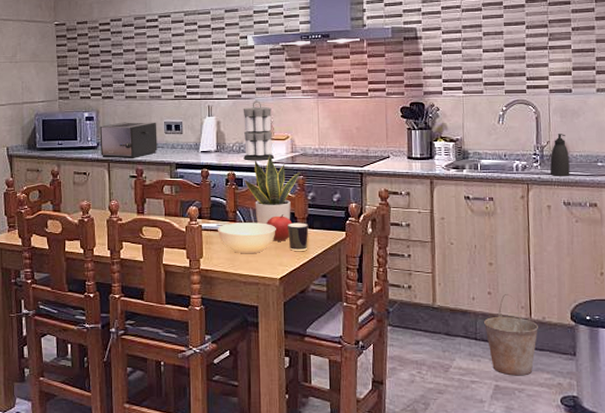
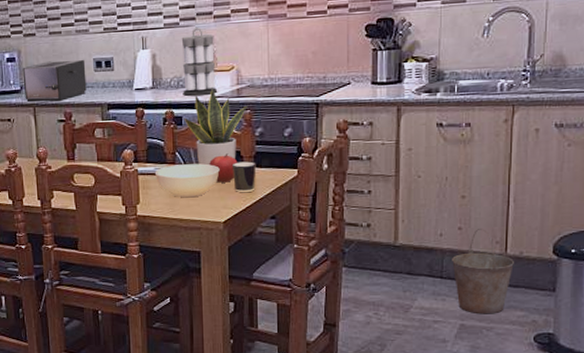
soap dispenser: present [550,134,570,177] -> none [542,44,567,96]

